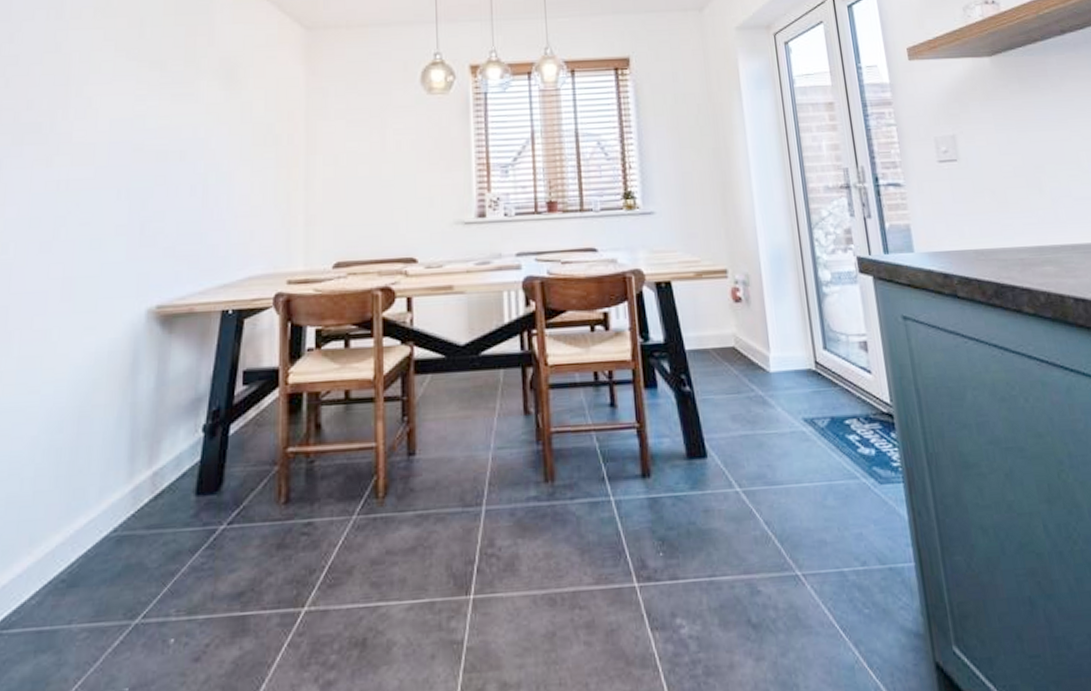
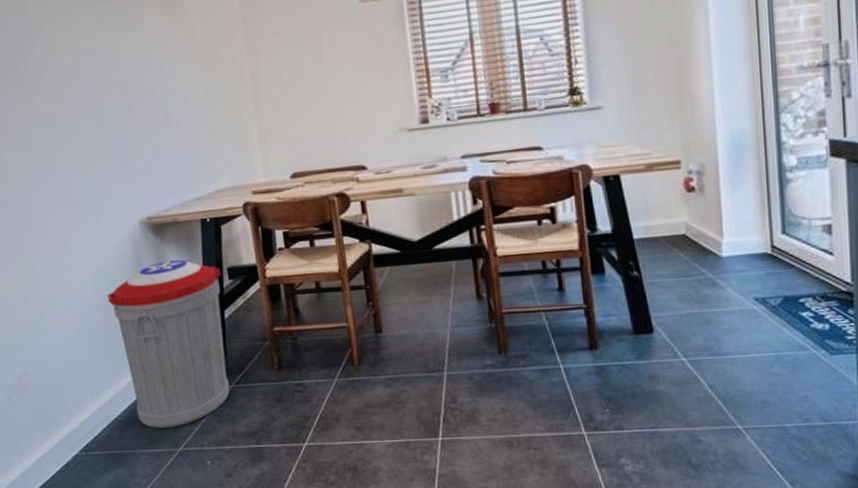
trash can: none [84,359,235,591] -> present [107,259,230,429]

